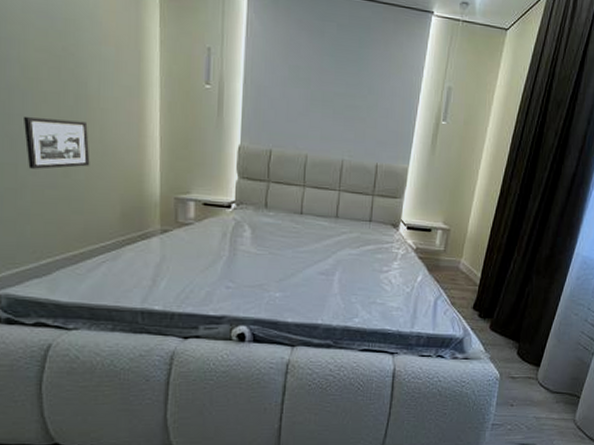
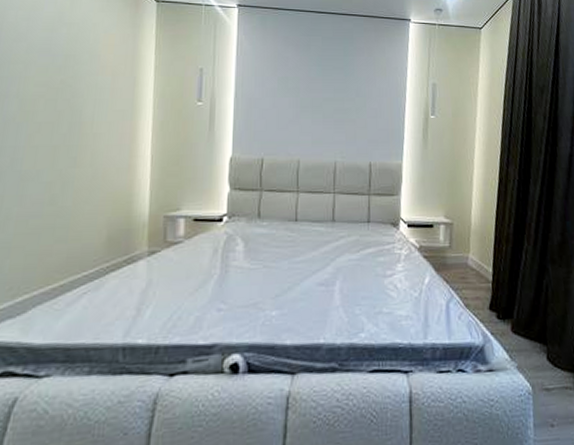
picture frame: present [24,116,90,169] -> none [14,147,80,199]

